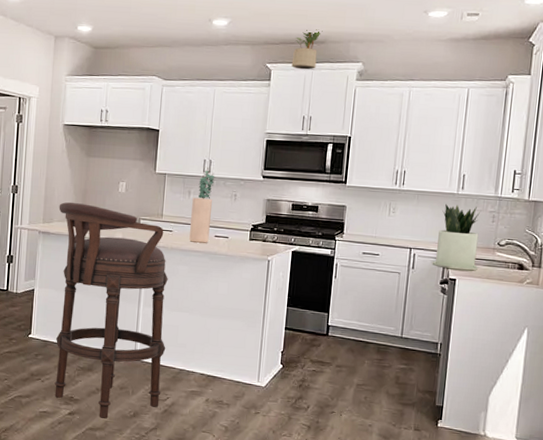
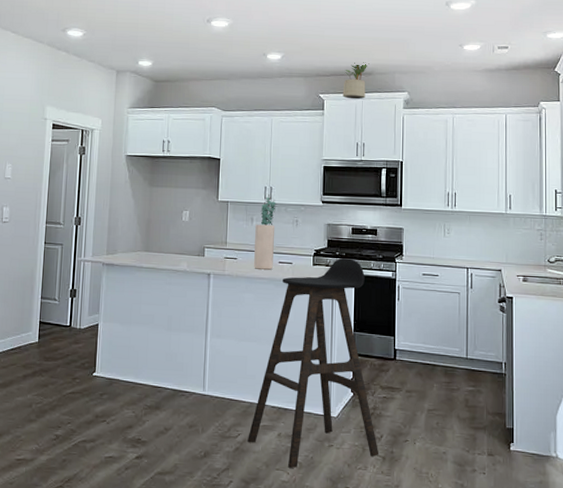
bar stool: present [54,202,168,419] -> none [120,232,235,461]
bar stool: none [176,234,305,431] -> present [248,258,379,468]
planter: present [431,204,481,271] -> none [488,224,533,288]

